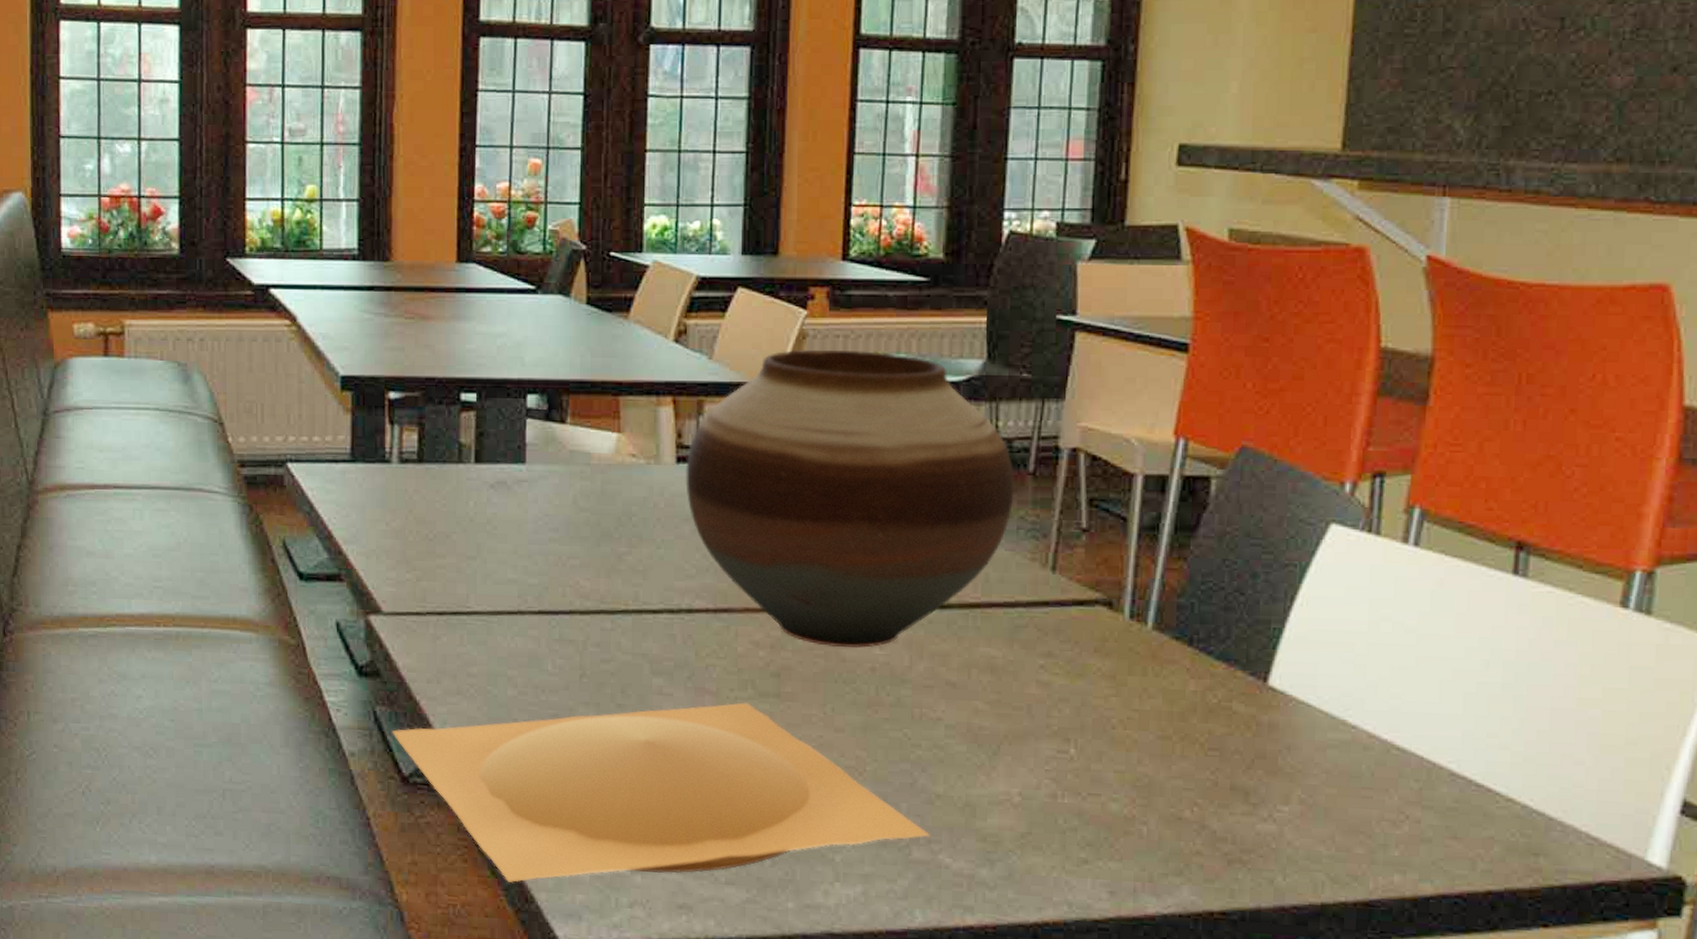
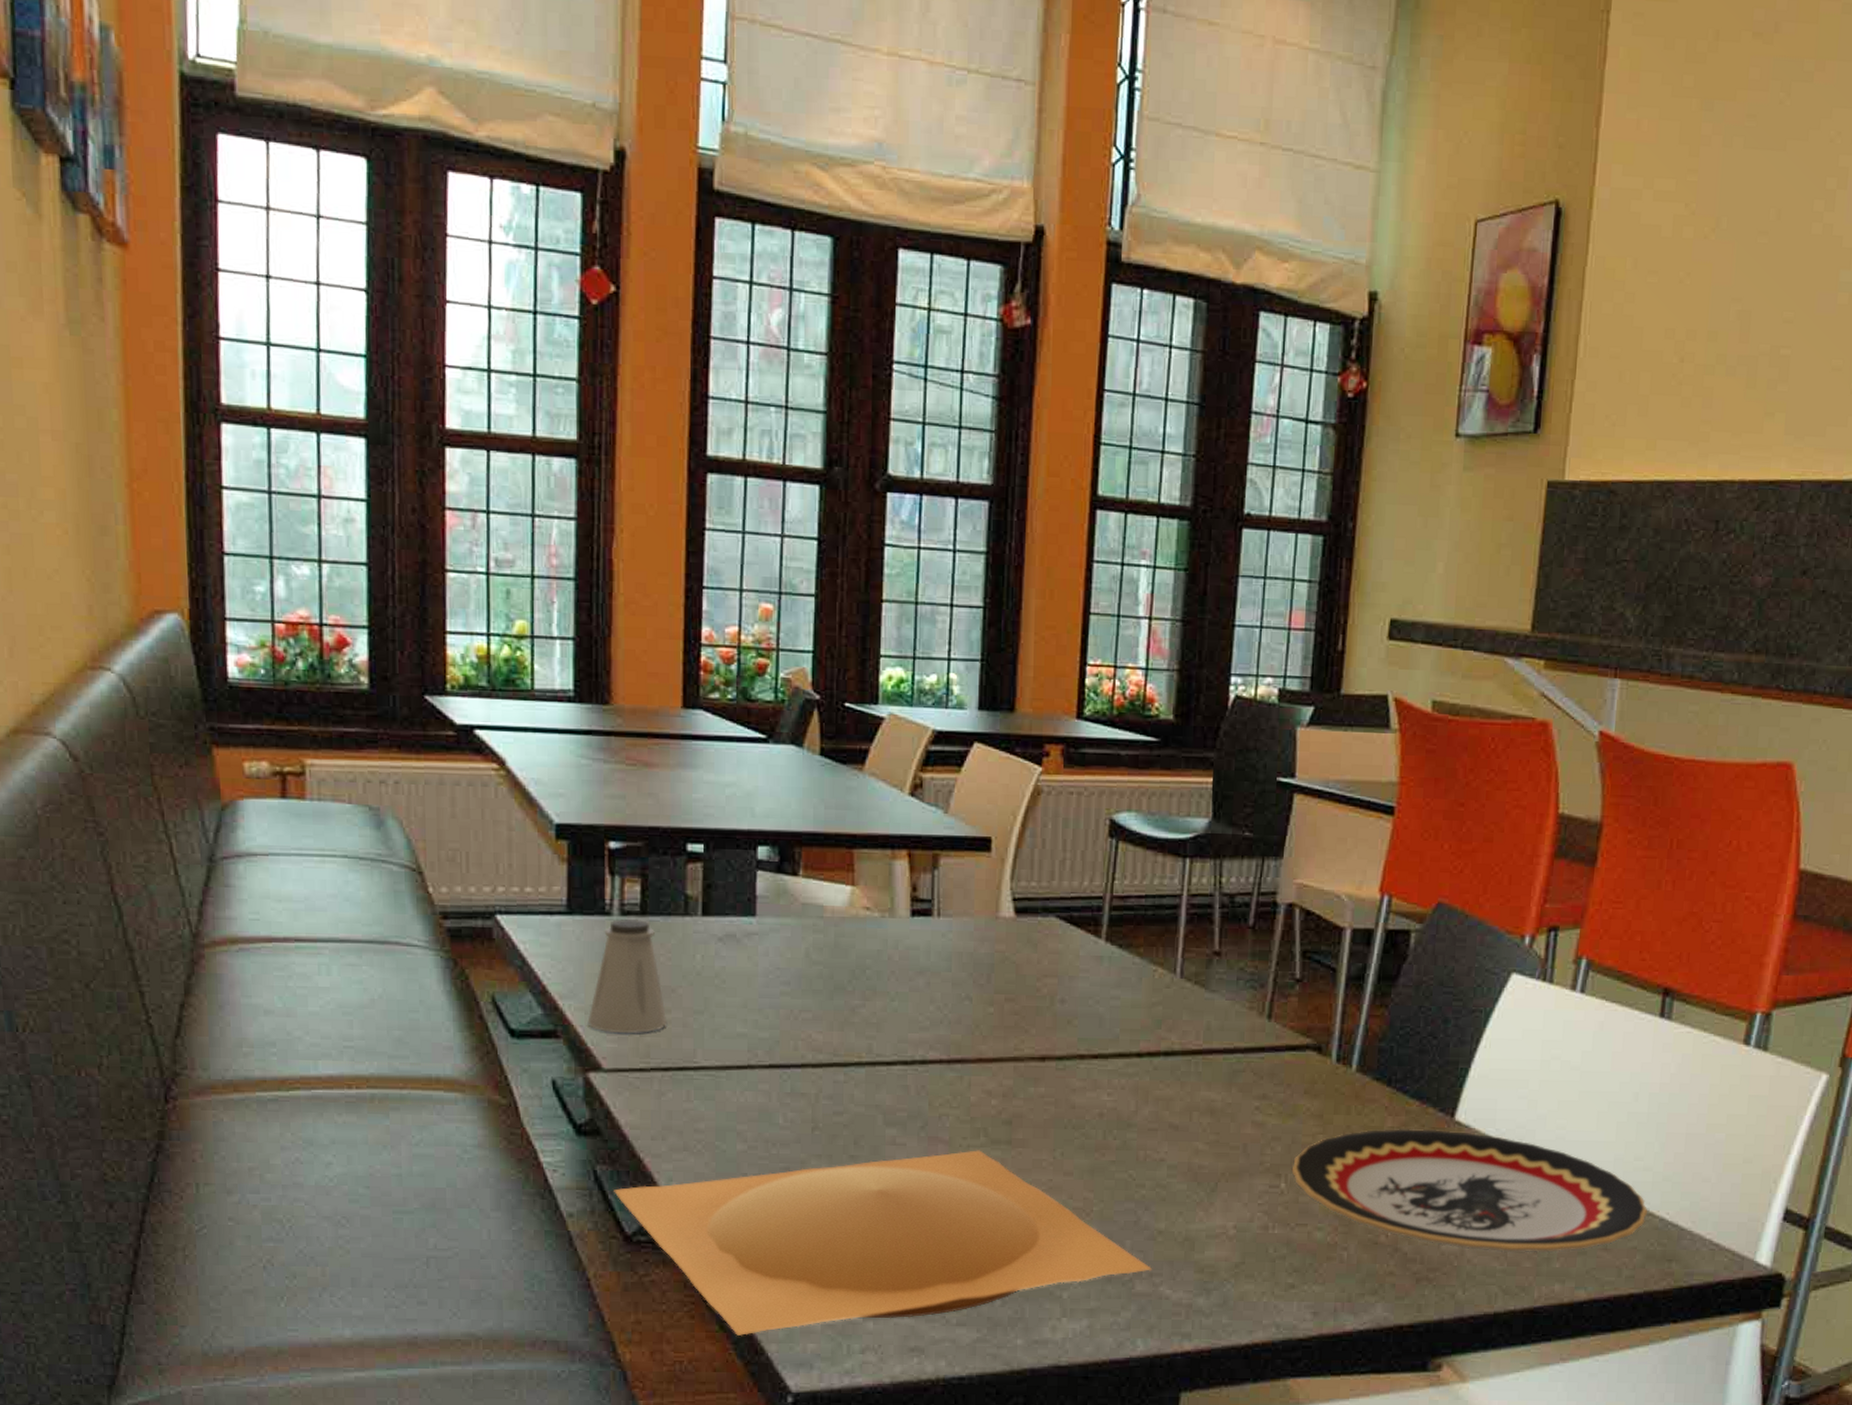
saltshaker: none [368,466,442,578] -> present [587,918,668,1034]
vase: present [685,349,1015,648] -> none [920,805,1236,1095]
plate: none [1081,692,1507,840] -> present [1291,1128,1648,1254]

